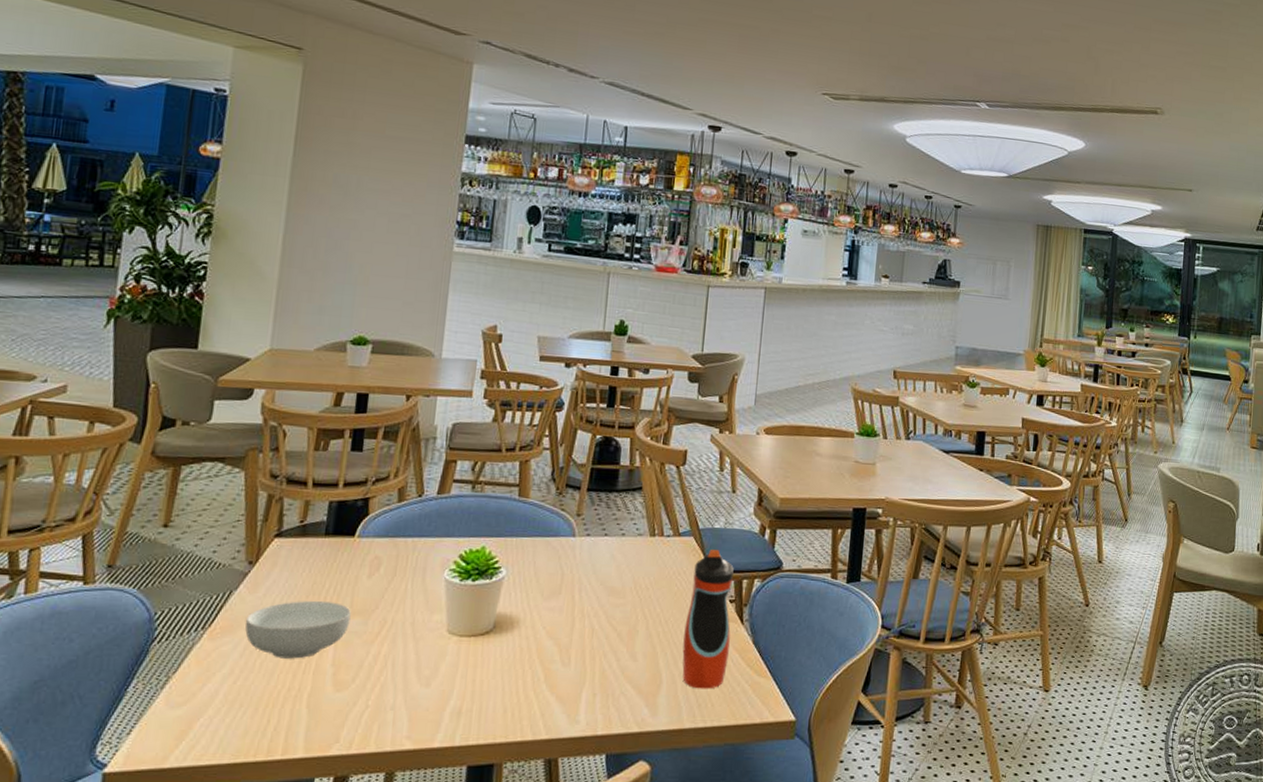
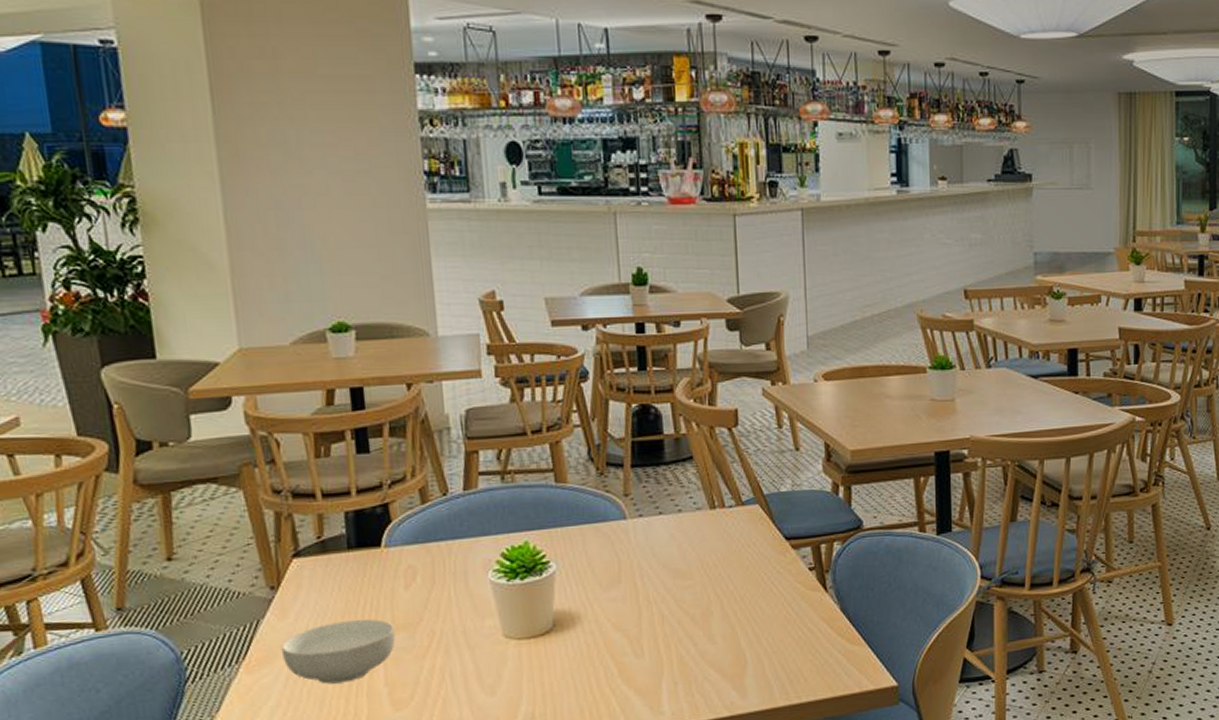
water bottle: present [682,550,734,689] -> none [763,515,816,665]

